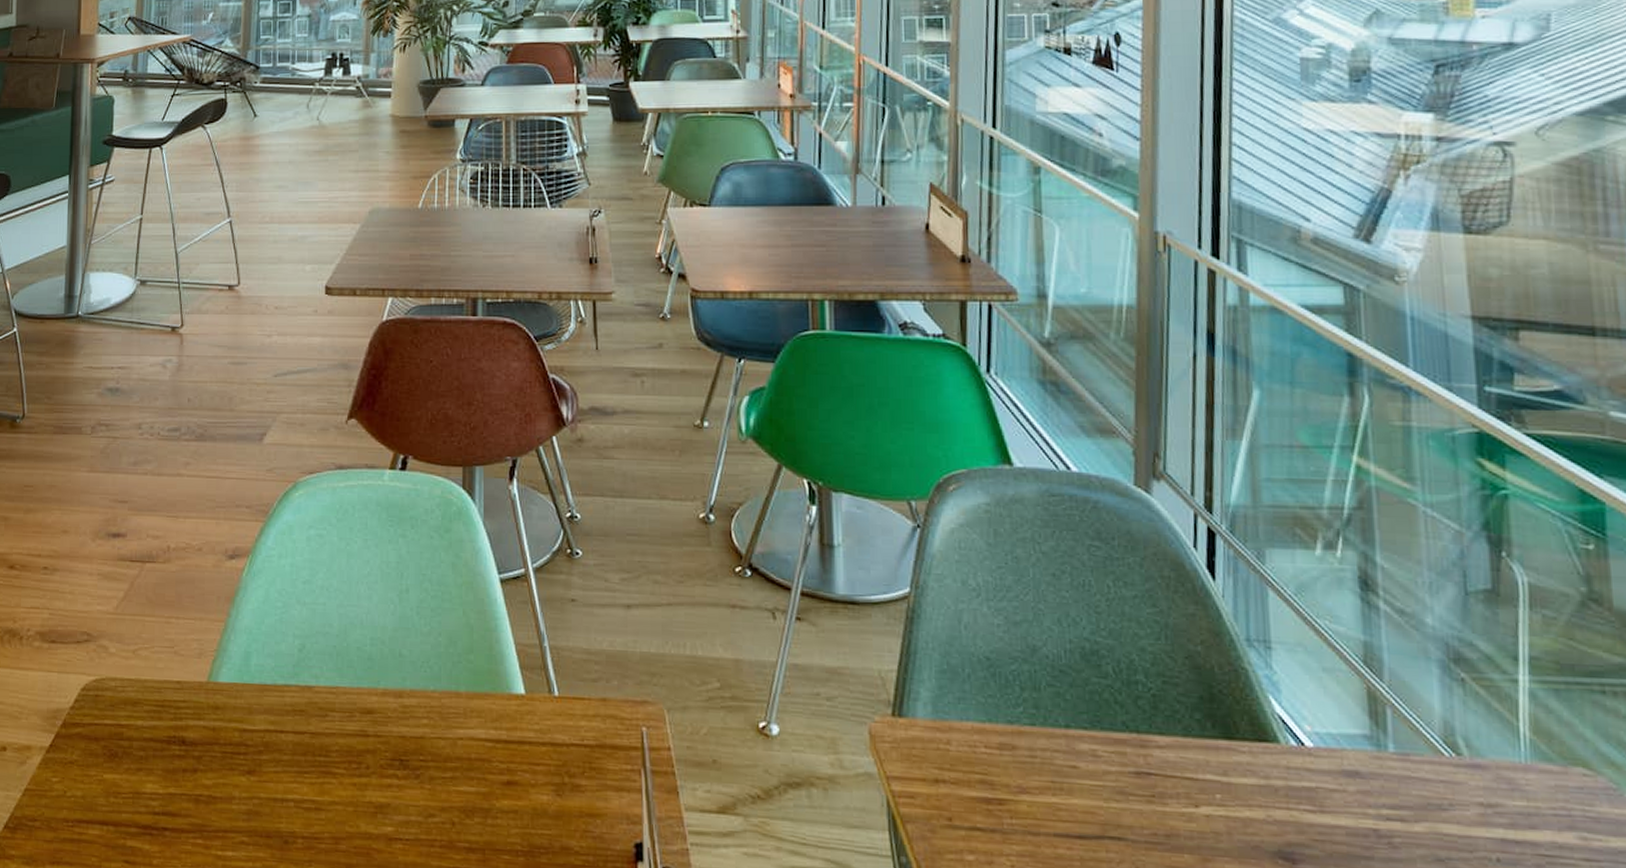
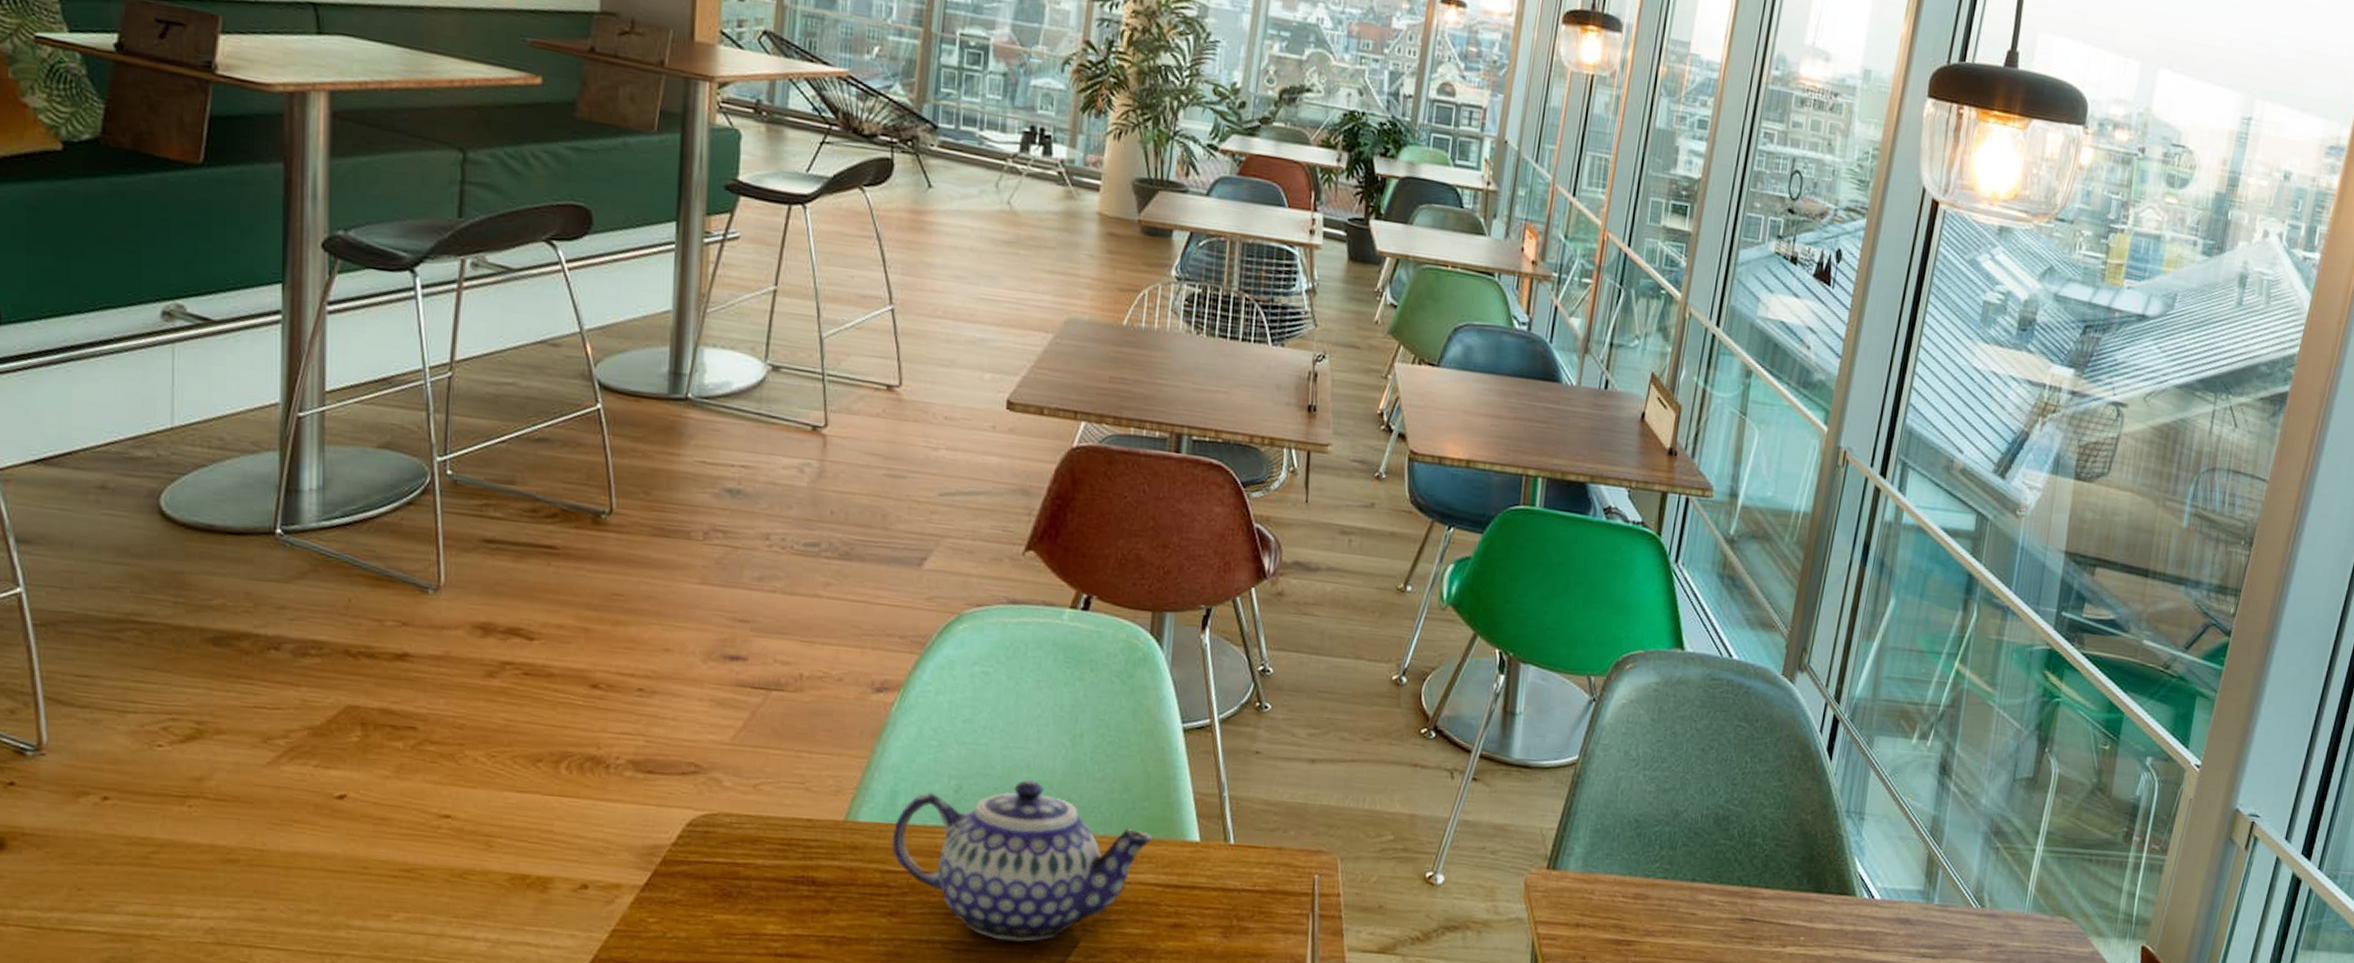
teapot: none [247,636,480,800] -> present [892,779,1153,942]

